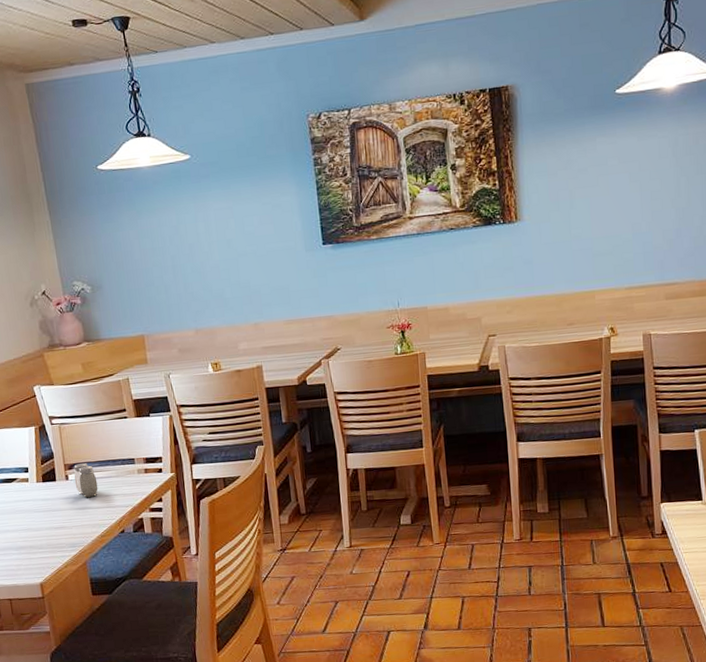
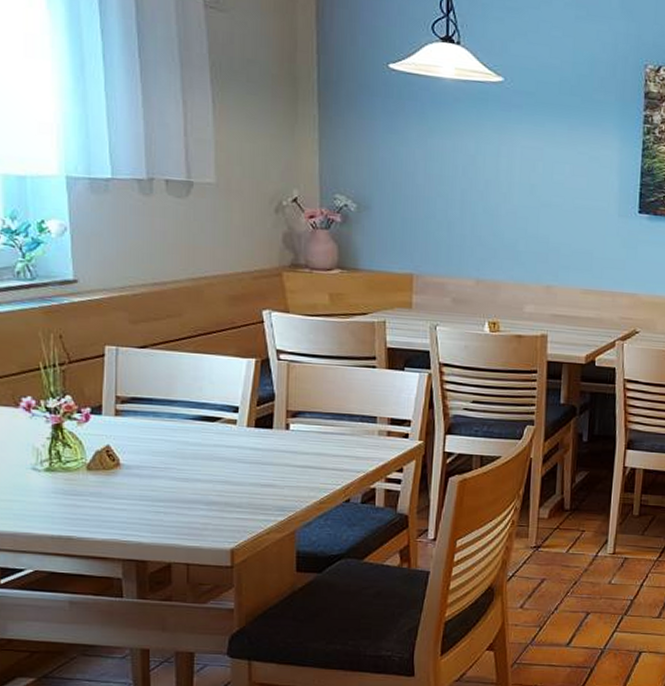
salt and pepper shaker: present [74,463,98,498] -> none [296,412,326,454]

